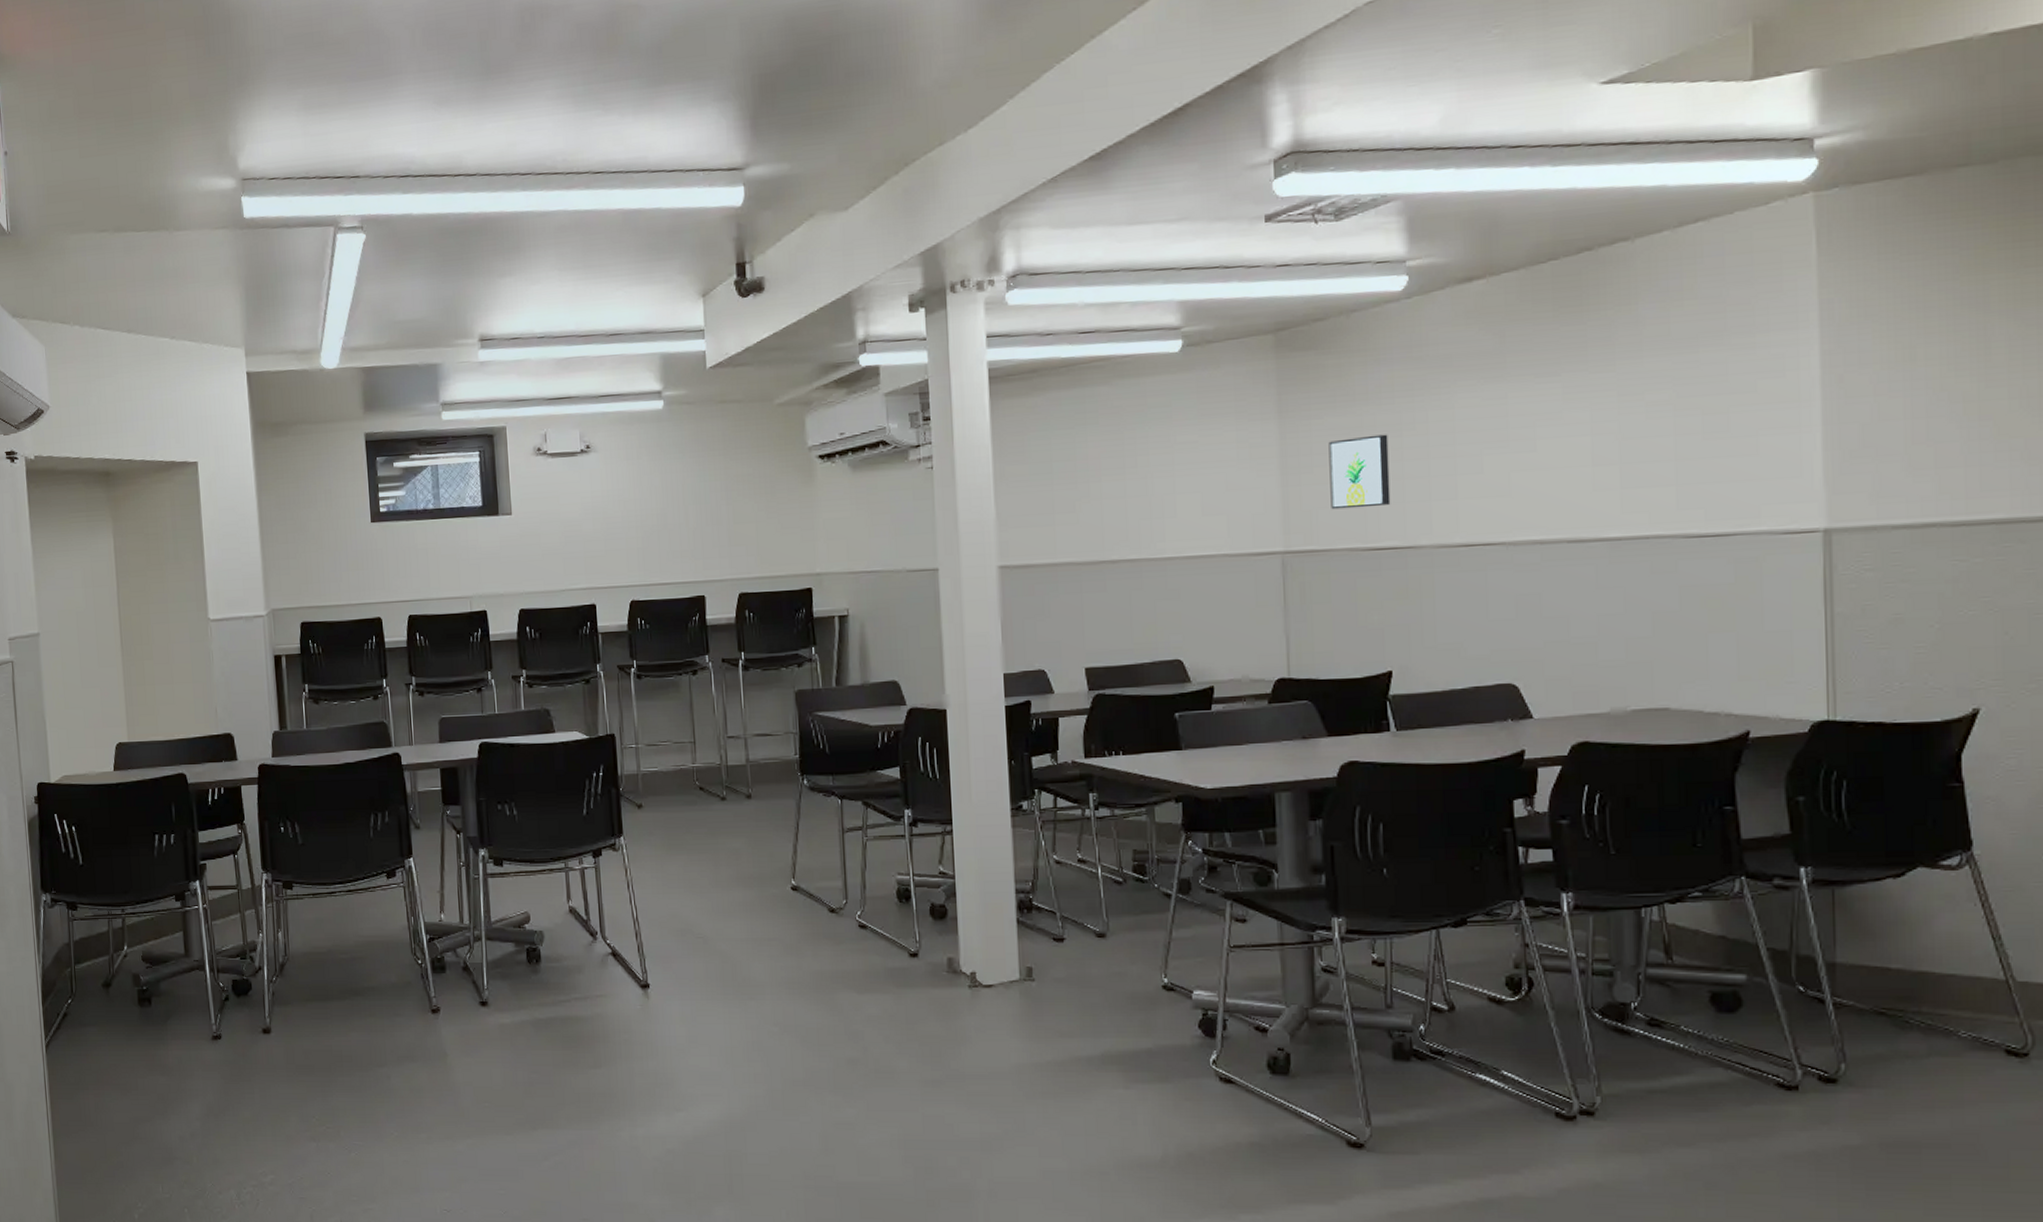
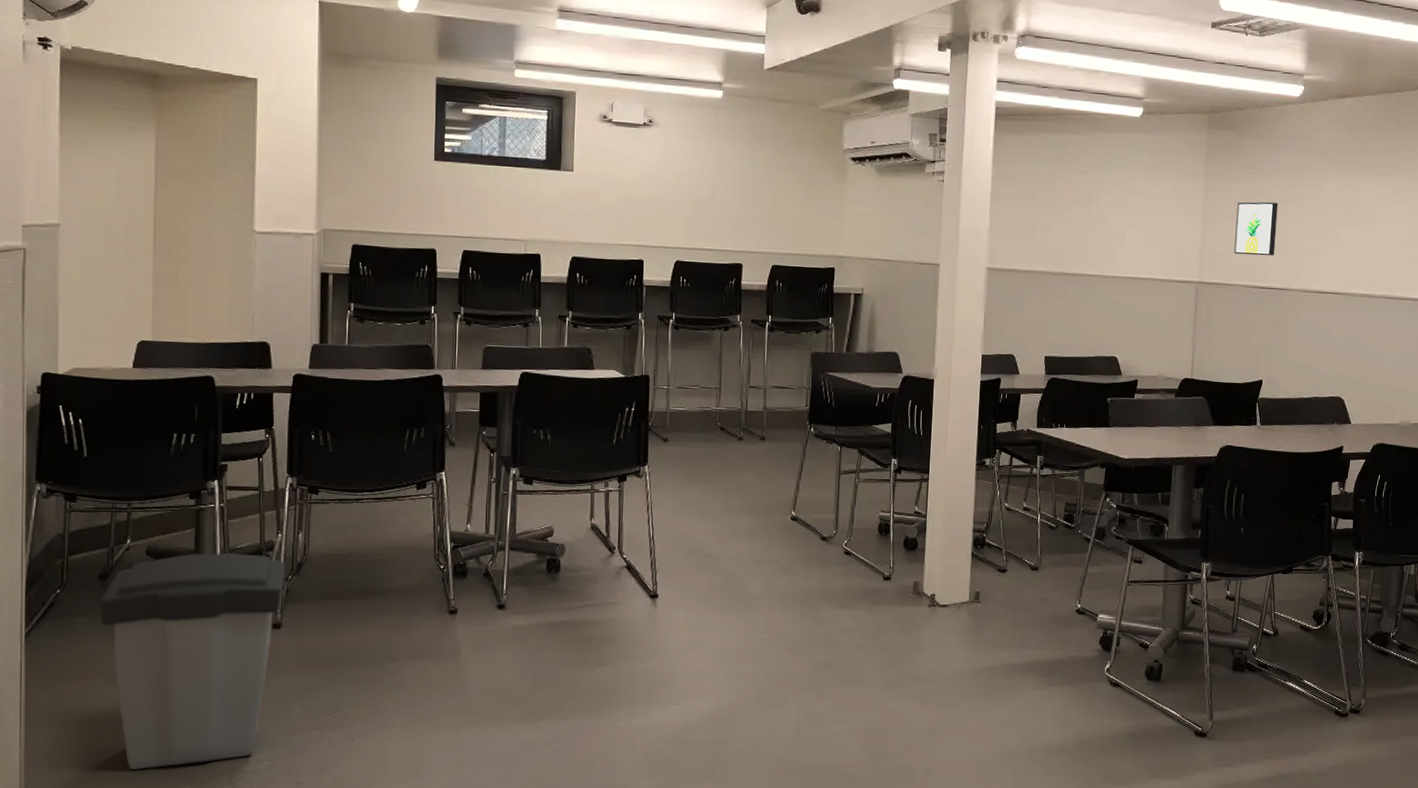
trash can: none [106,955,270,1183] -> present [100,552,286,770]

